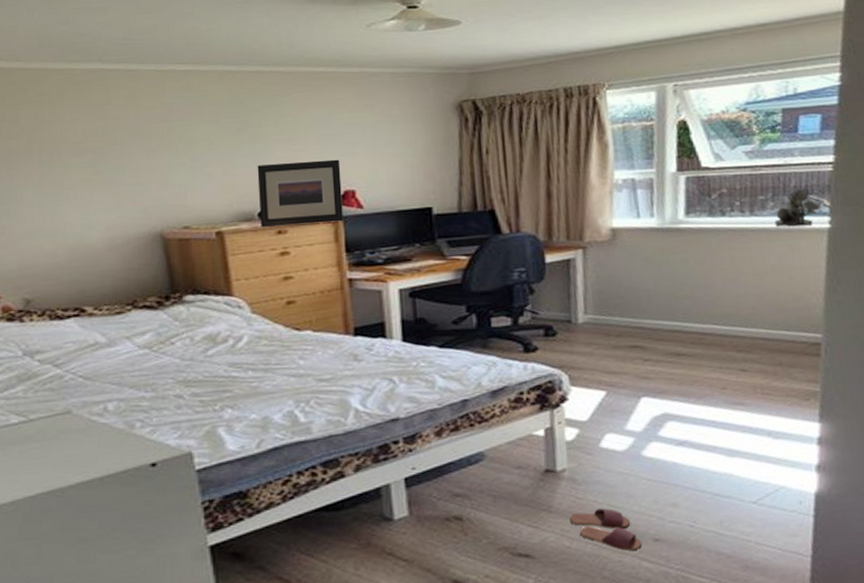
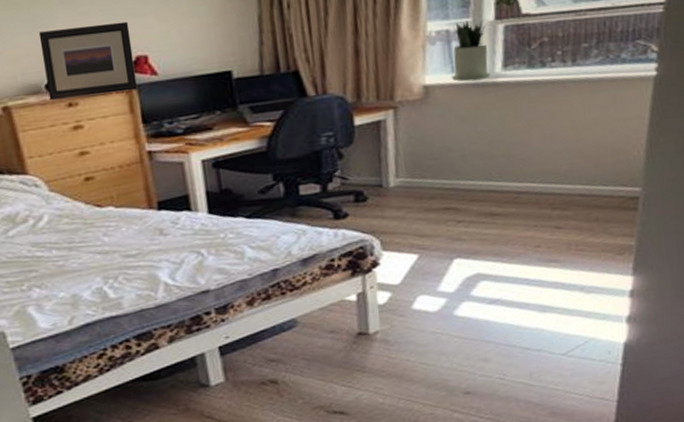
slippers: present [570,508,642,551] -> none [383,366,454,404]
planter: none [636,171,675,227] -> present [451,21,492,82]
succulent plant: present [775,187,819,228] -> none [598,31,646,78]

